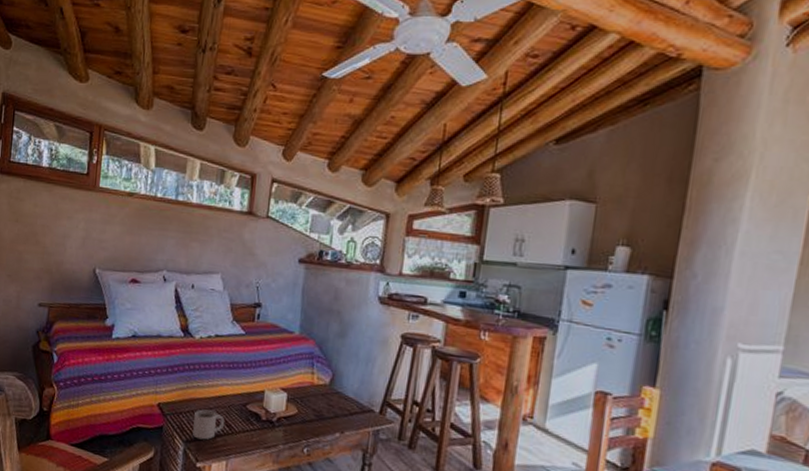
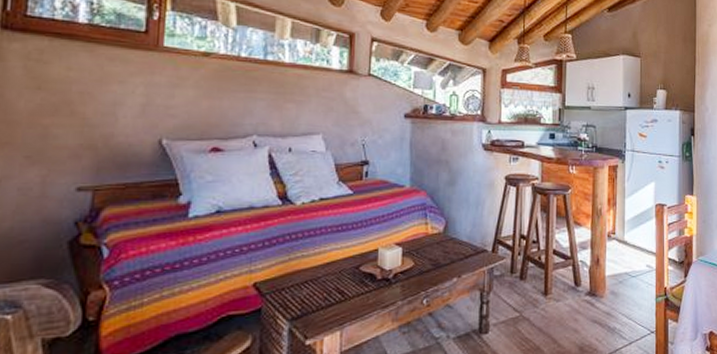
mug: present [193,409,224,440] -> none [299,279,335,314]

